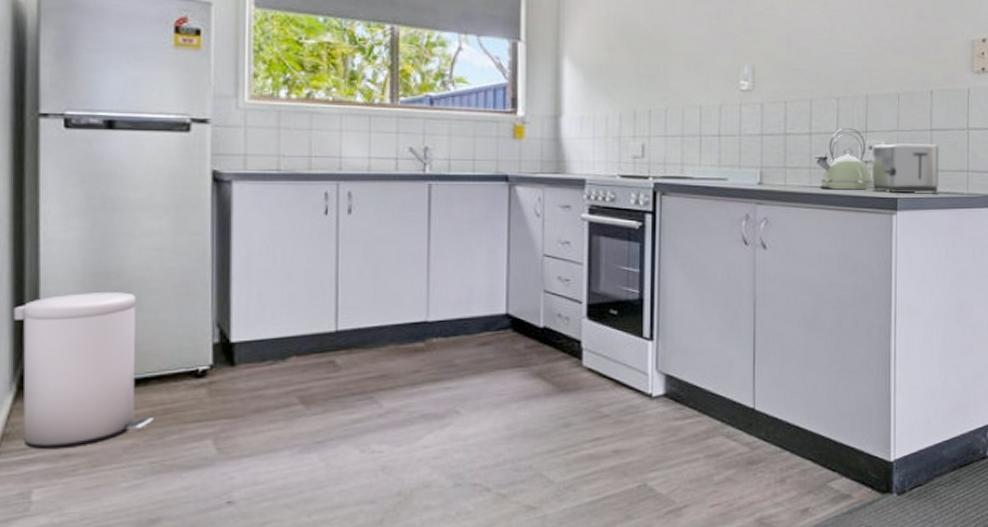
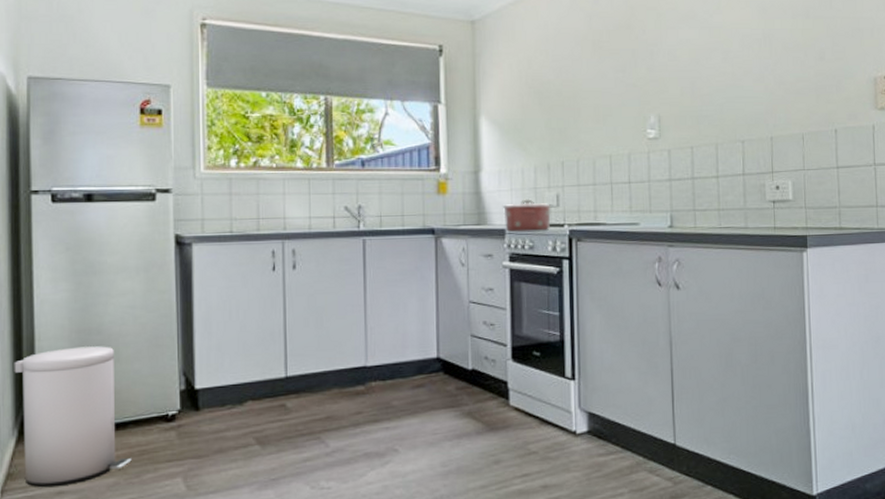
casserole: none [583,148,638,184] -> present [502,199,553,233]
kettle: present [815,128,873,190] -> none [723,169,782,230]
toaster: present [871,143,940,194] -> none [779,181,848,230]

